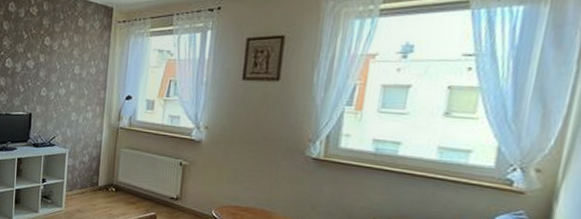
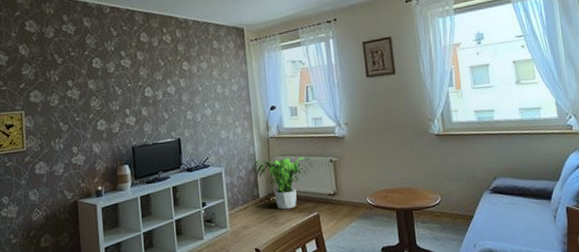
potted plant: none [96,148,161,203] -> present [252,157,314,210]

